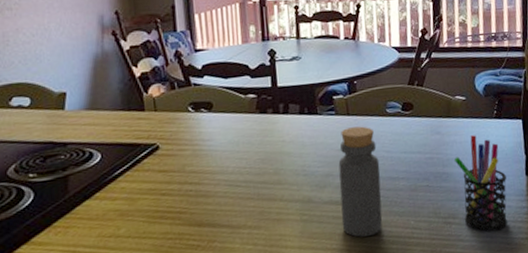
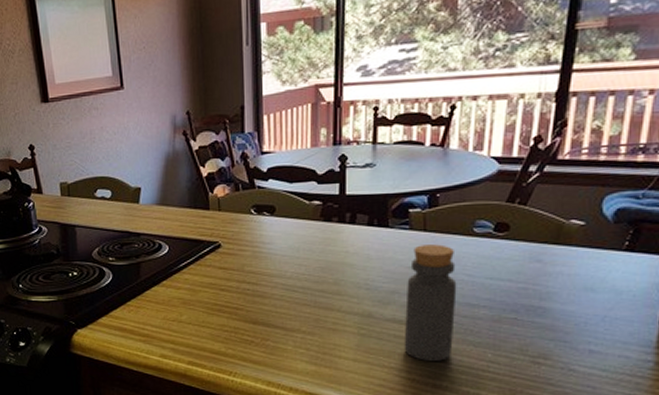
pen holder: present [453,135,508,231] -> none [555,268,629,381]

